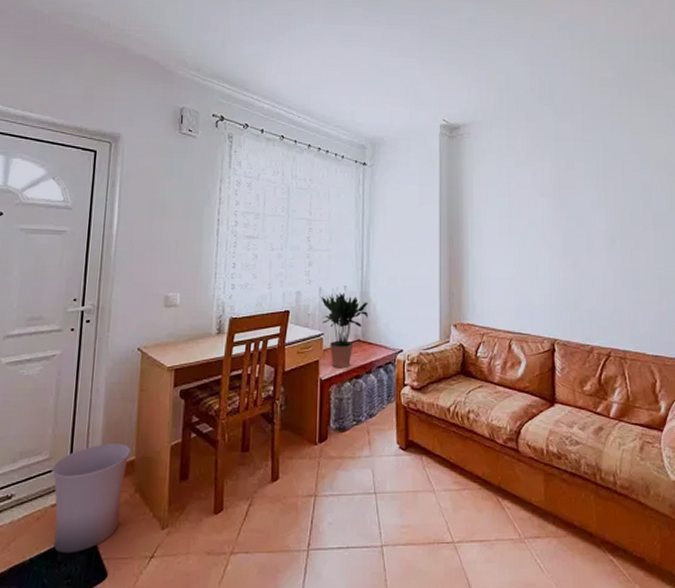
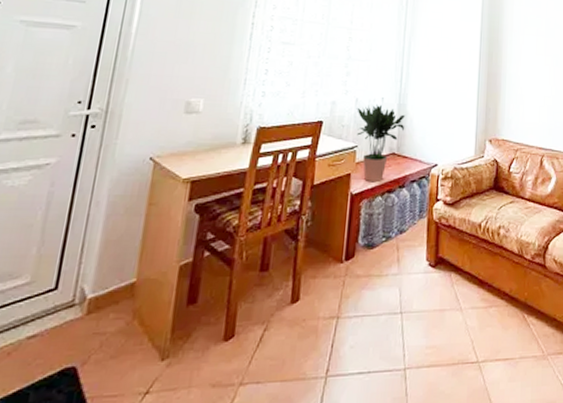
waste bin: present [52,444,130,554] -> none [25,264,131,394]

